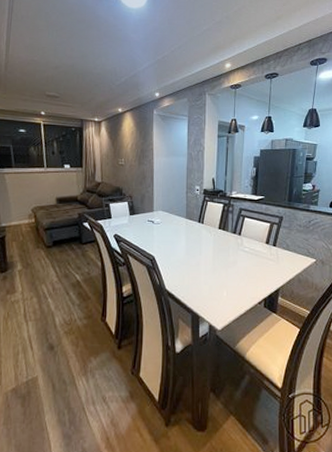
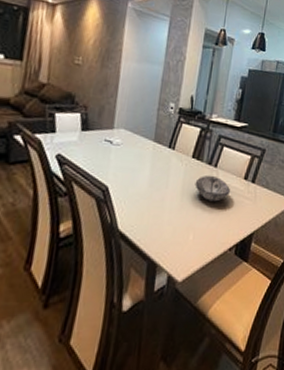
decorative bowl: none [223,242,254,264] -> present [195,175,230,202]

